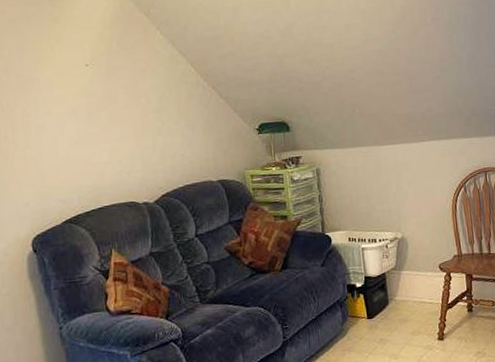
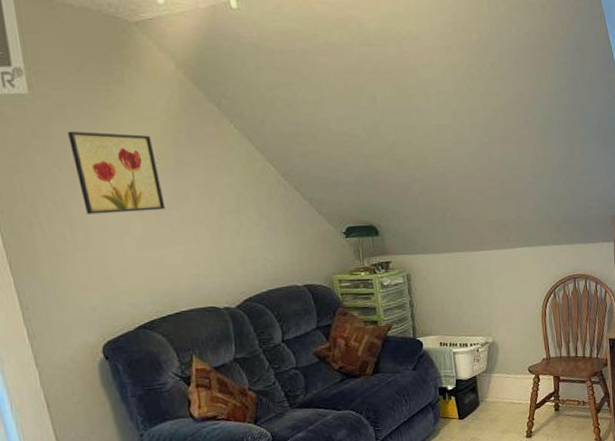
wall art: none [17,42,96,117] -> present [68,131,166,215]

